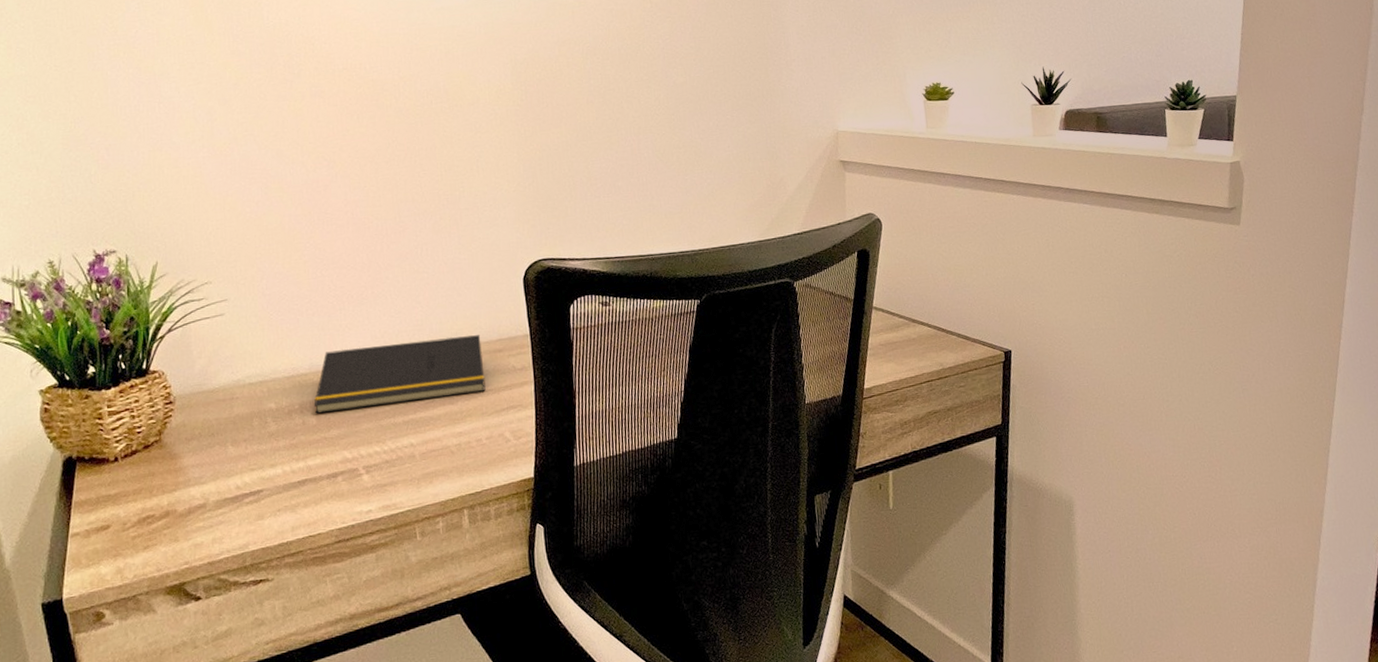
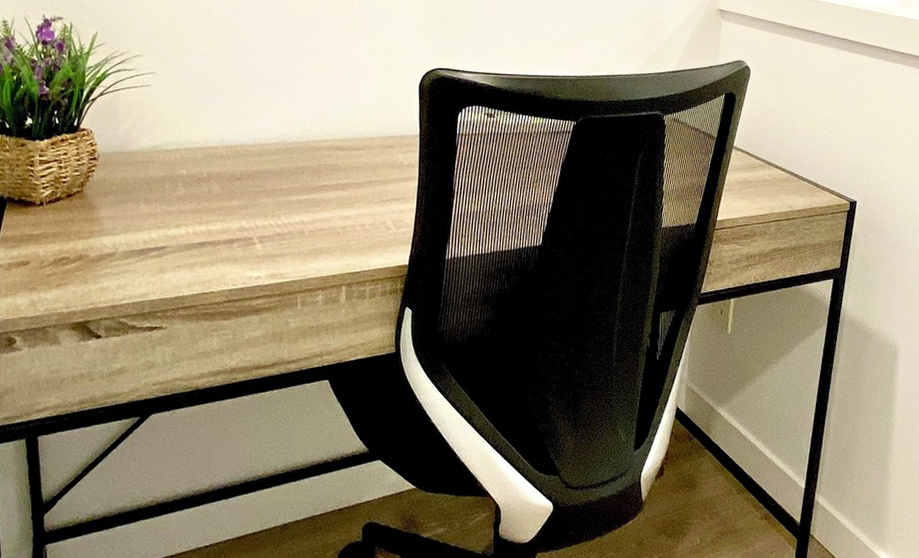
notepad: present [314,335,486,414] -> none [220,129,375,184]

